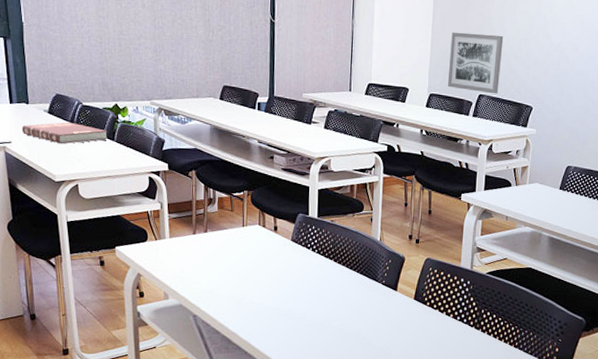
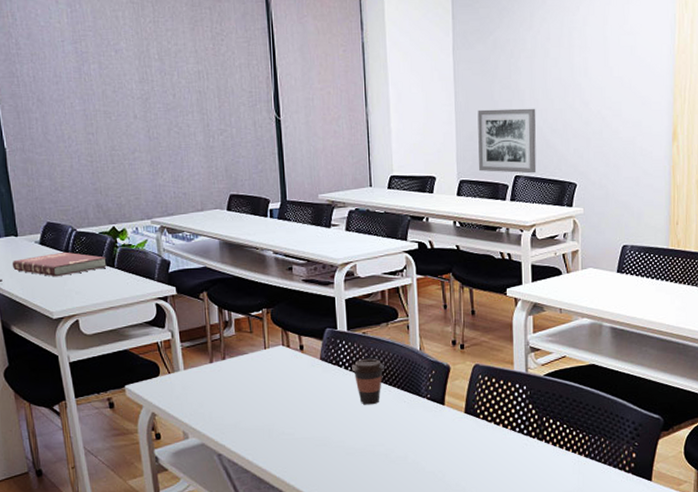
coffee cup: none [318,243,347,285] -> present [352,358,384,405]

